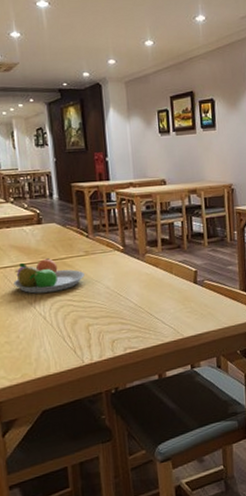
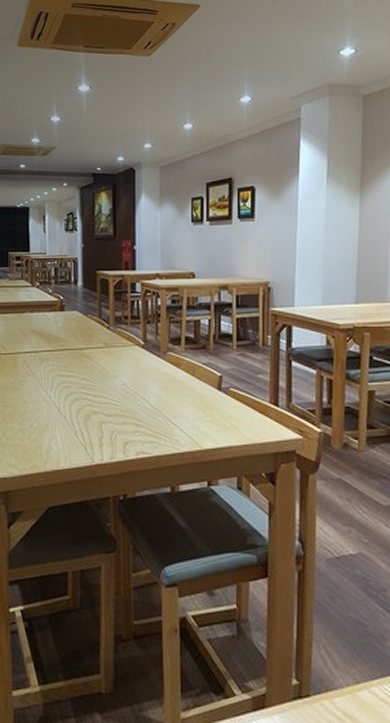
fruit bowl: present [14,258,85,294] -> none [32,347,102,382]

